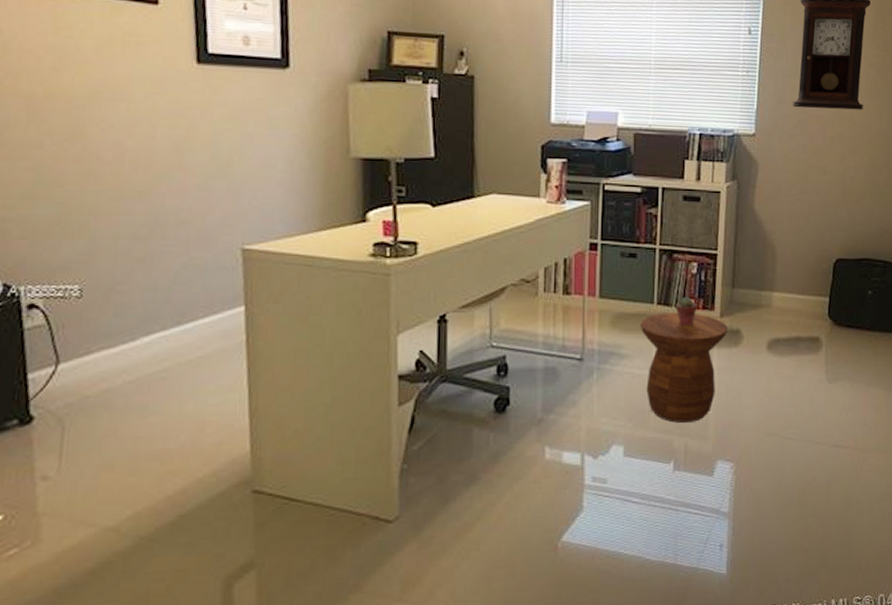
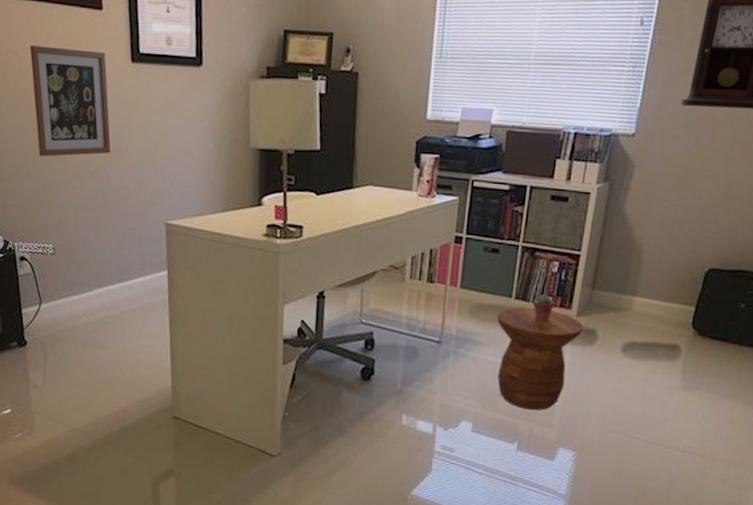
wall art: none [53,43,167,176] -> present [29,45,111,157]

